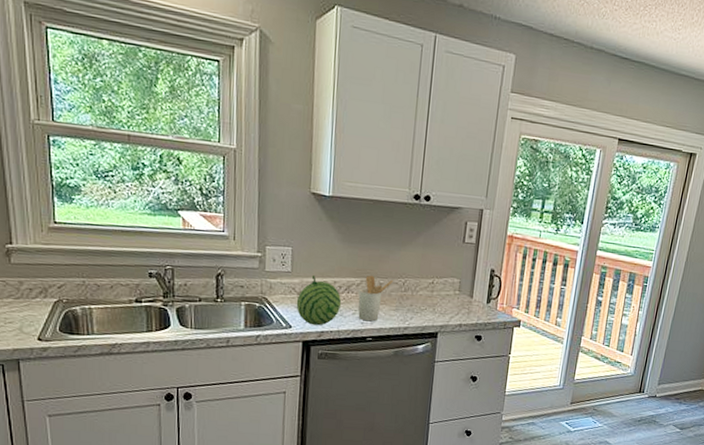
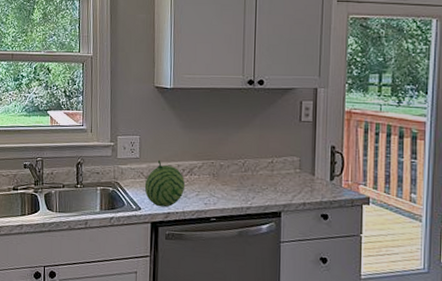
utensil holder: present [358,275,393,322] -> none [200,157,233,202]

